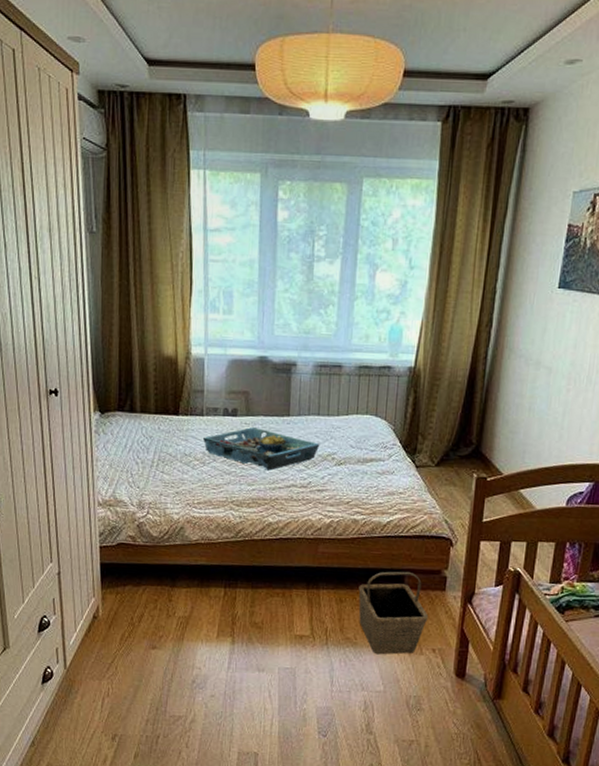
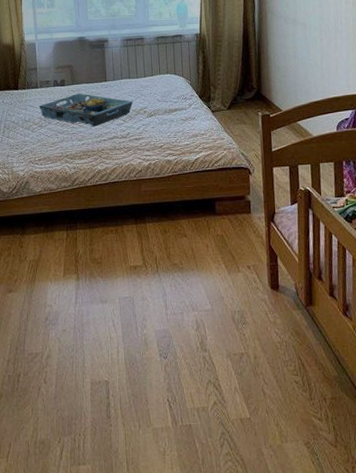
basket: present [358,571,429,655] -> none [178,199,240,276]

